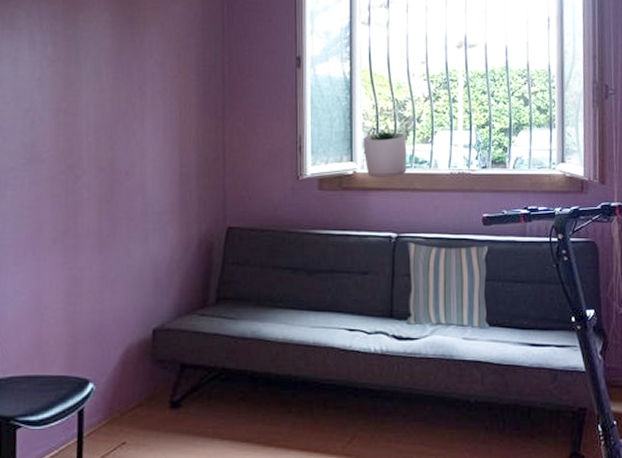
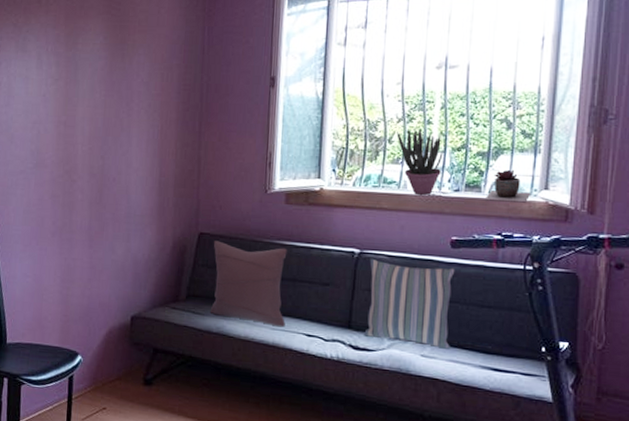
pillow: none [243,235,326,324] -> present [210,240,287,328]
planter: present [363,131,407,178] -> none [331,150,376,196]
potted plant: none [424,106,469,174] -> present [397,128,443,196]
succulent plant: none [509,144,551,177] -> present [484,169,531,204]

